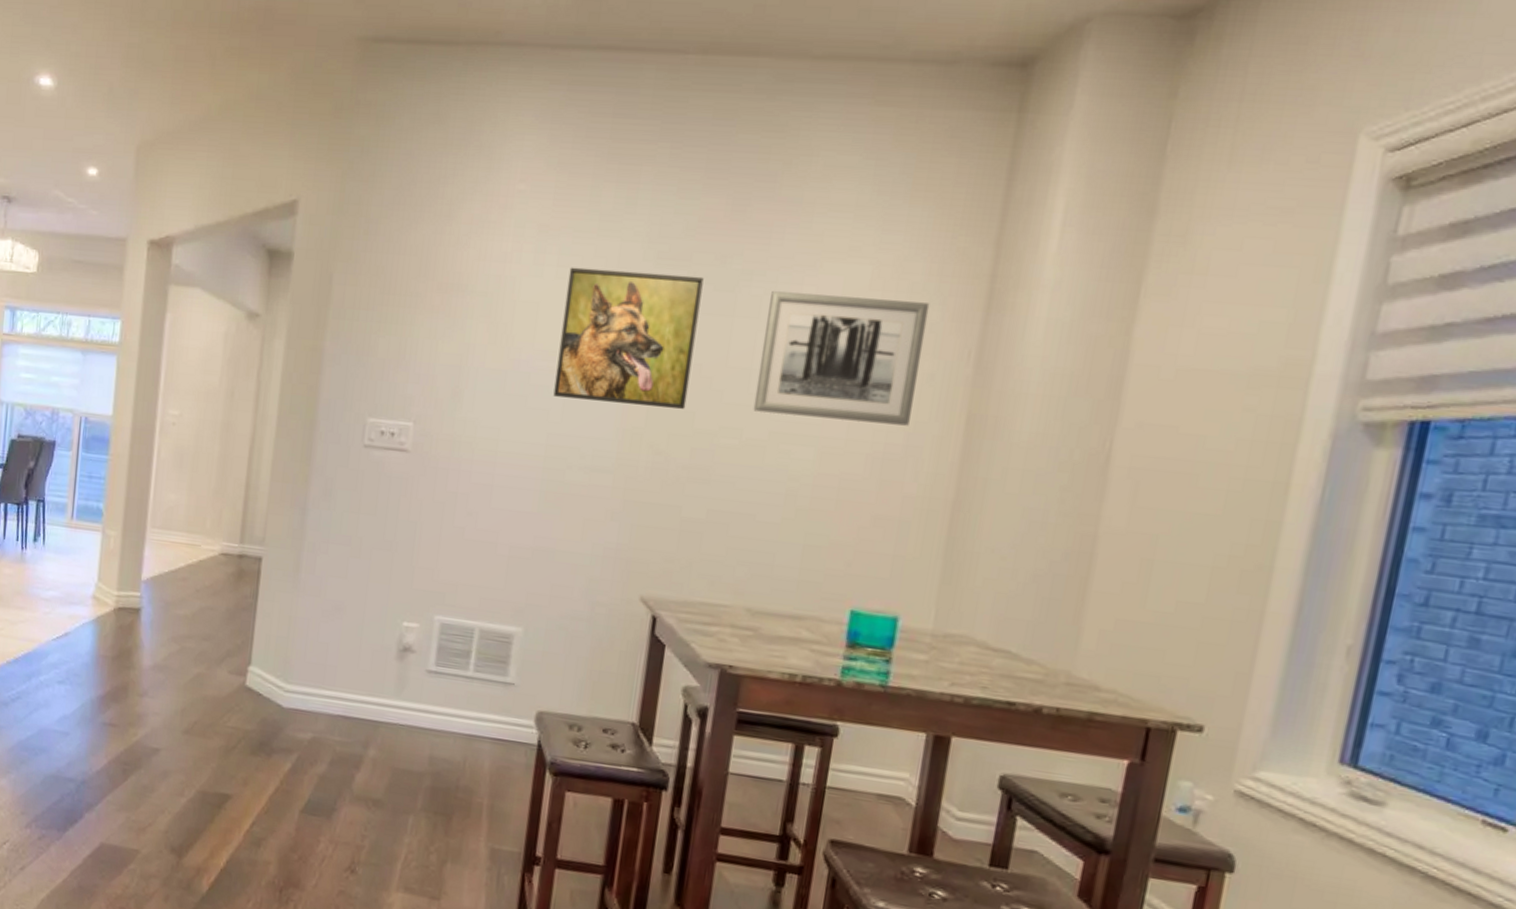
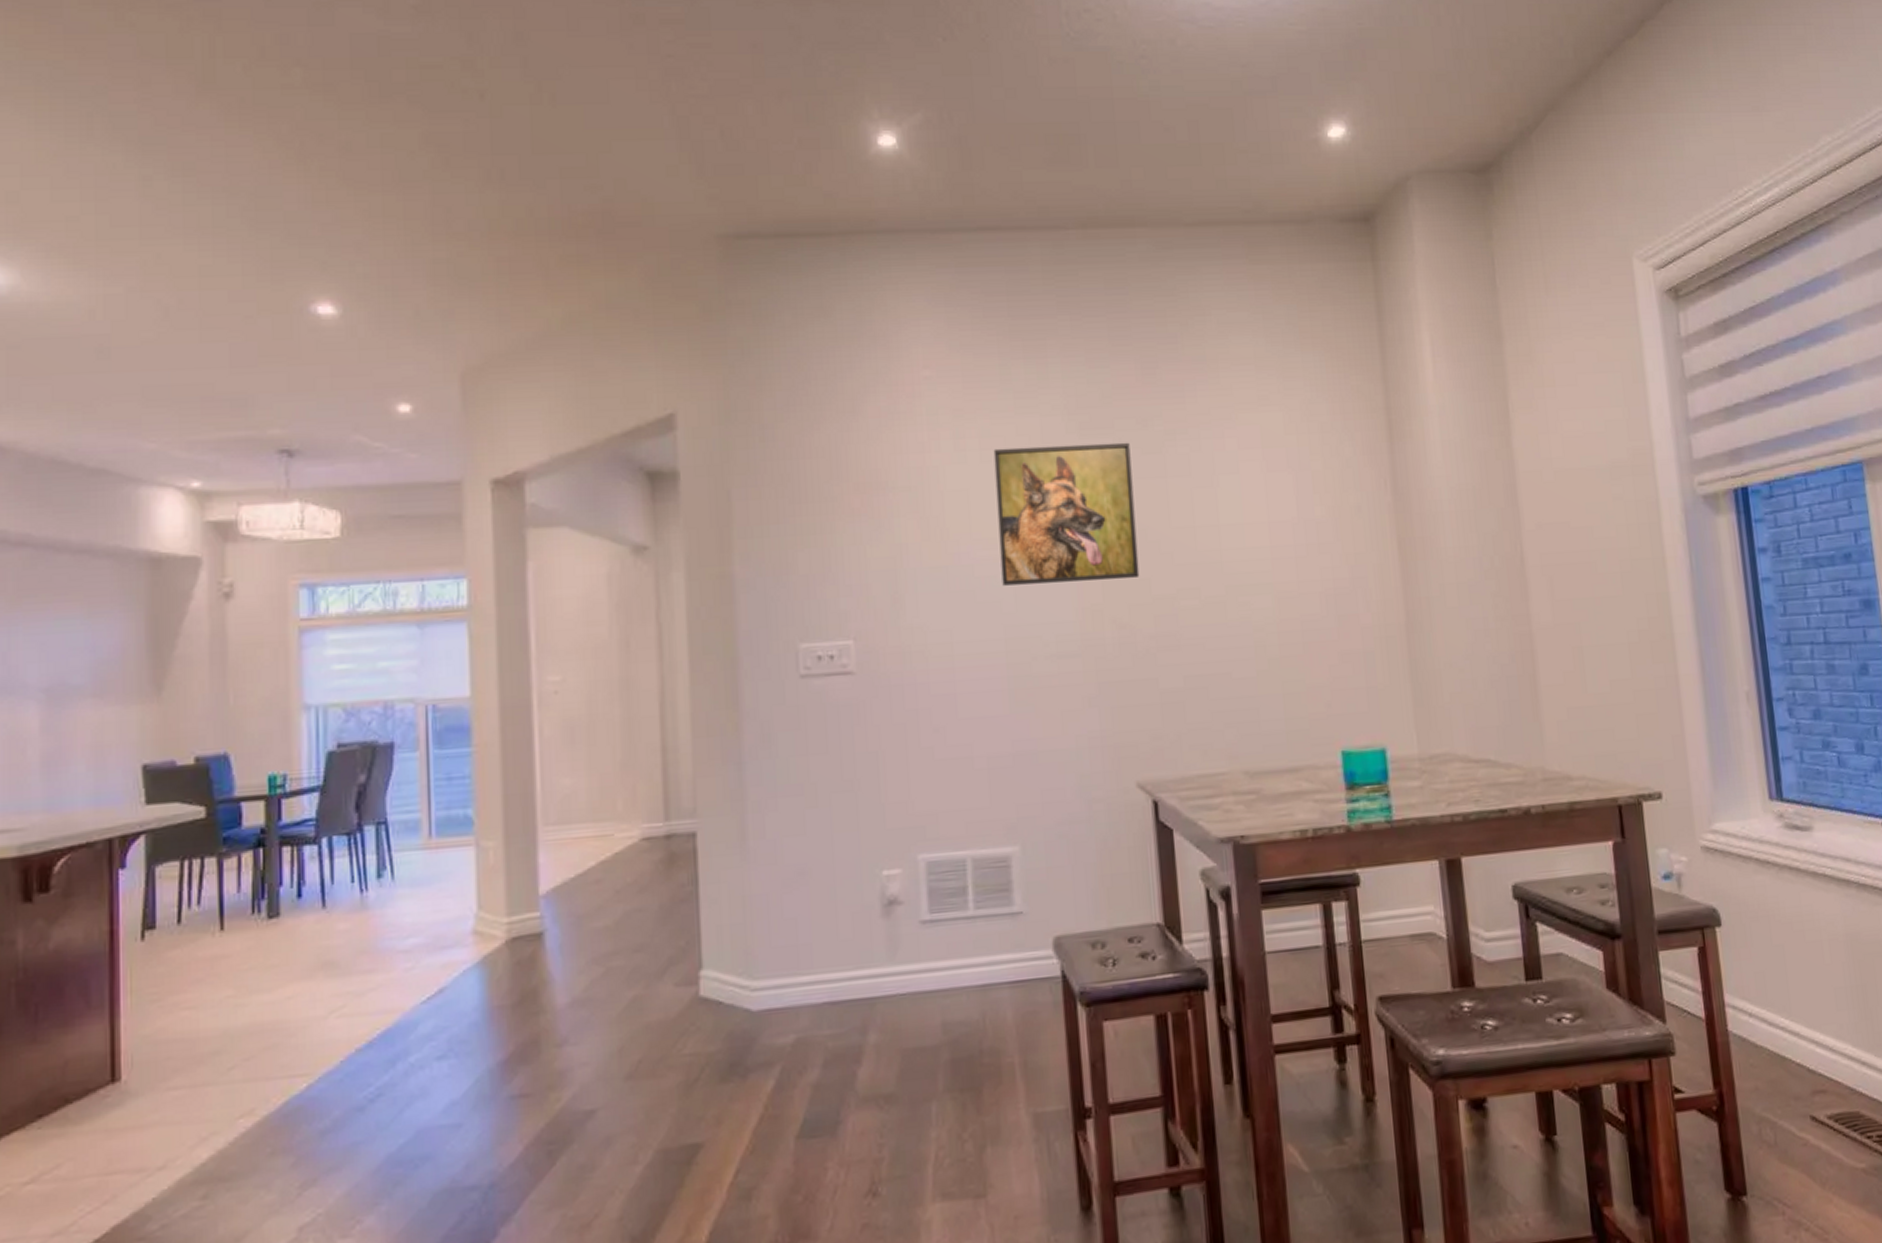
wall art: present [753,291,930,426] -> none [1197,440,1350,568]

